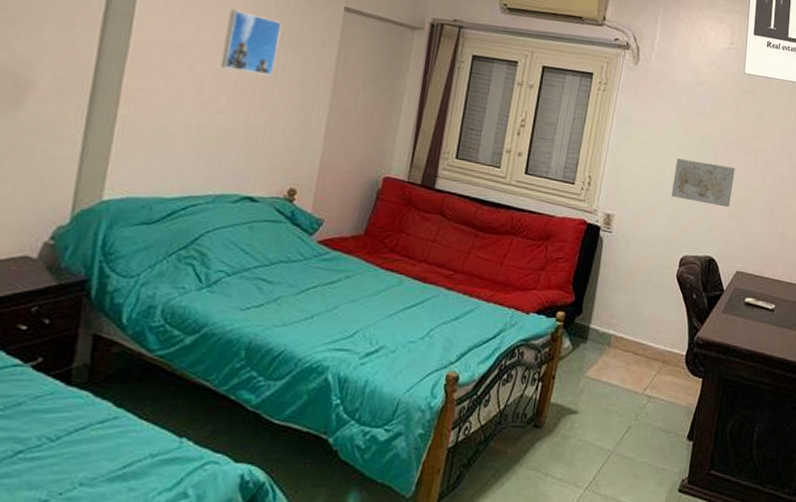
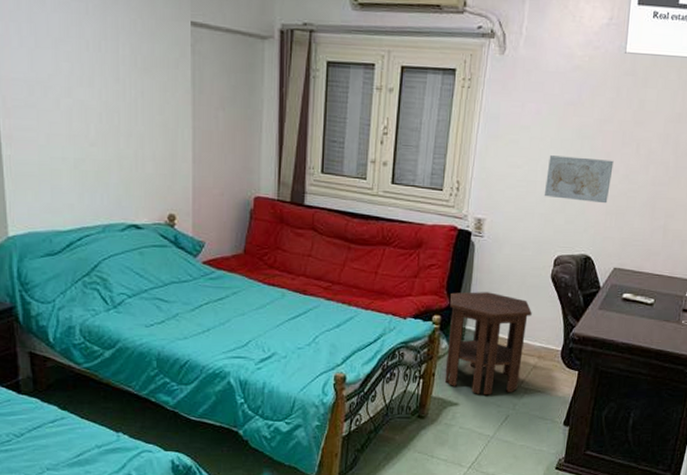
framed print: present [221,9,282,76] -> none [82,36,133,104]
side table: none [565,288,657,403] -> present [444,292,532,395]

